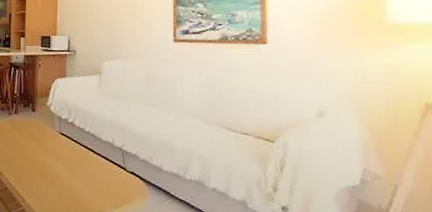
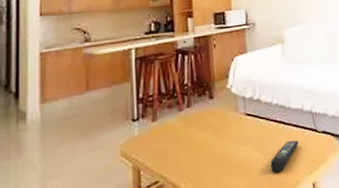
remote control: none [78,170,106,196] -> present [270,140,299,173]

